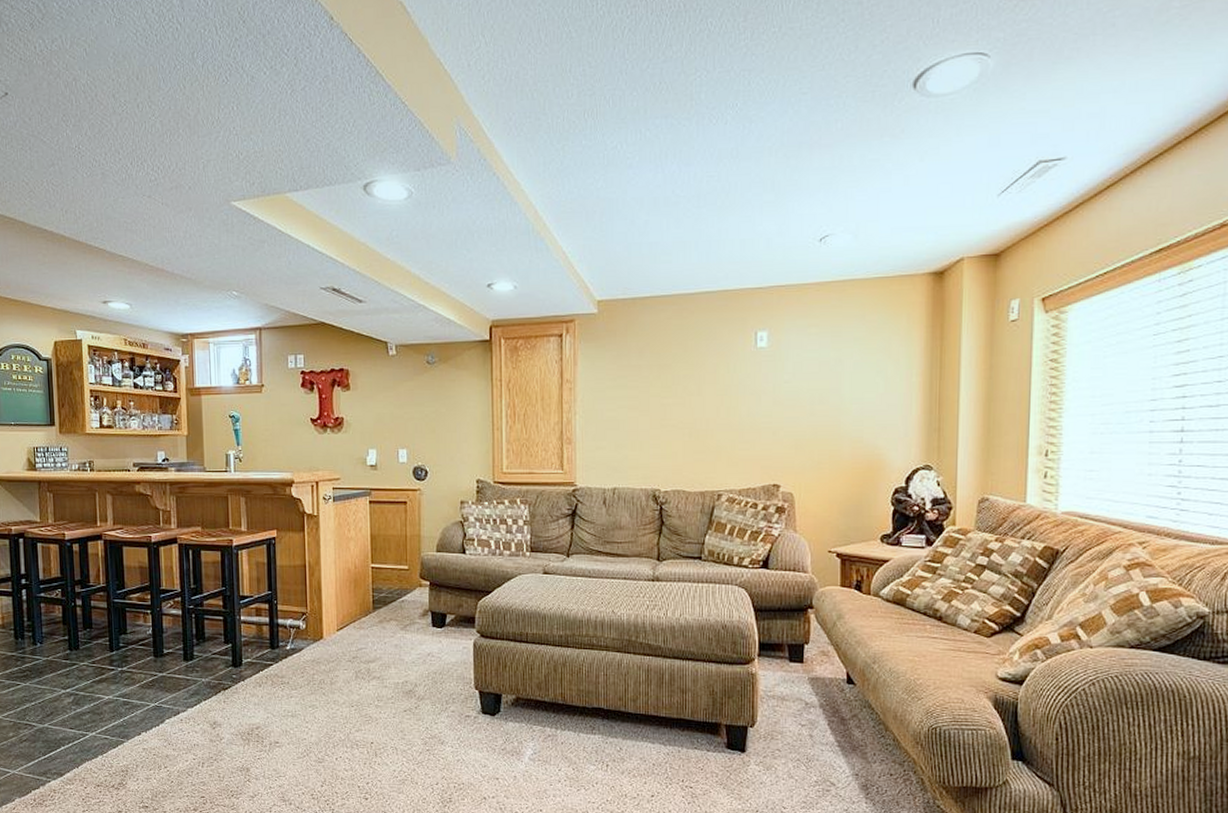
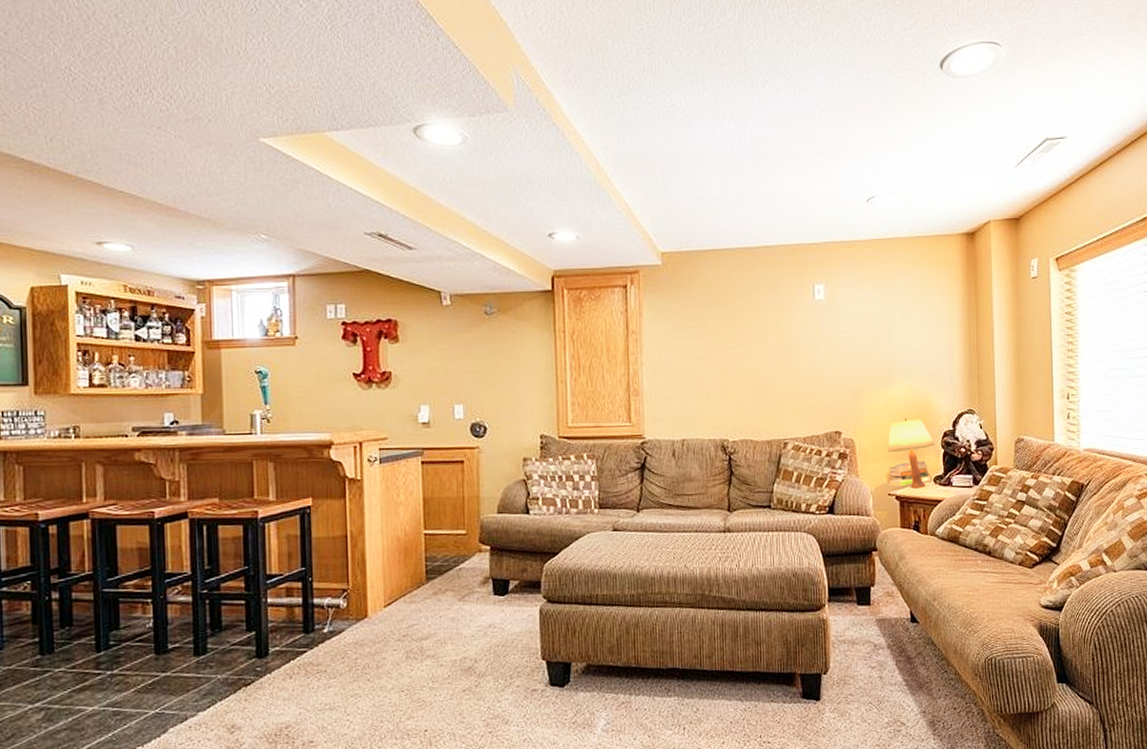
table lamp: none [829,473,884,547] -> present [887,418,935,489]
books: none [829,518,876,544] -> present [888,461,930,487]

